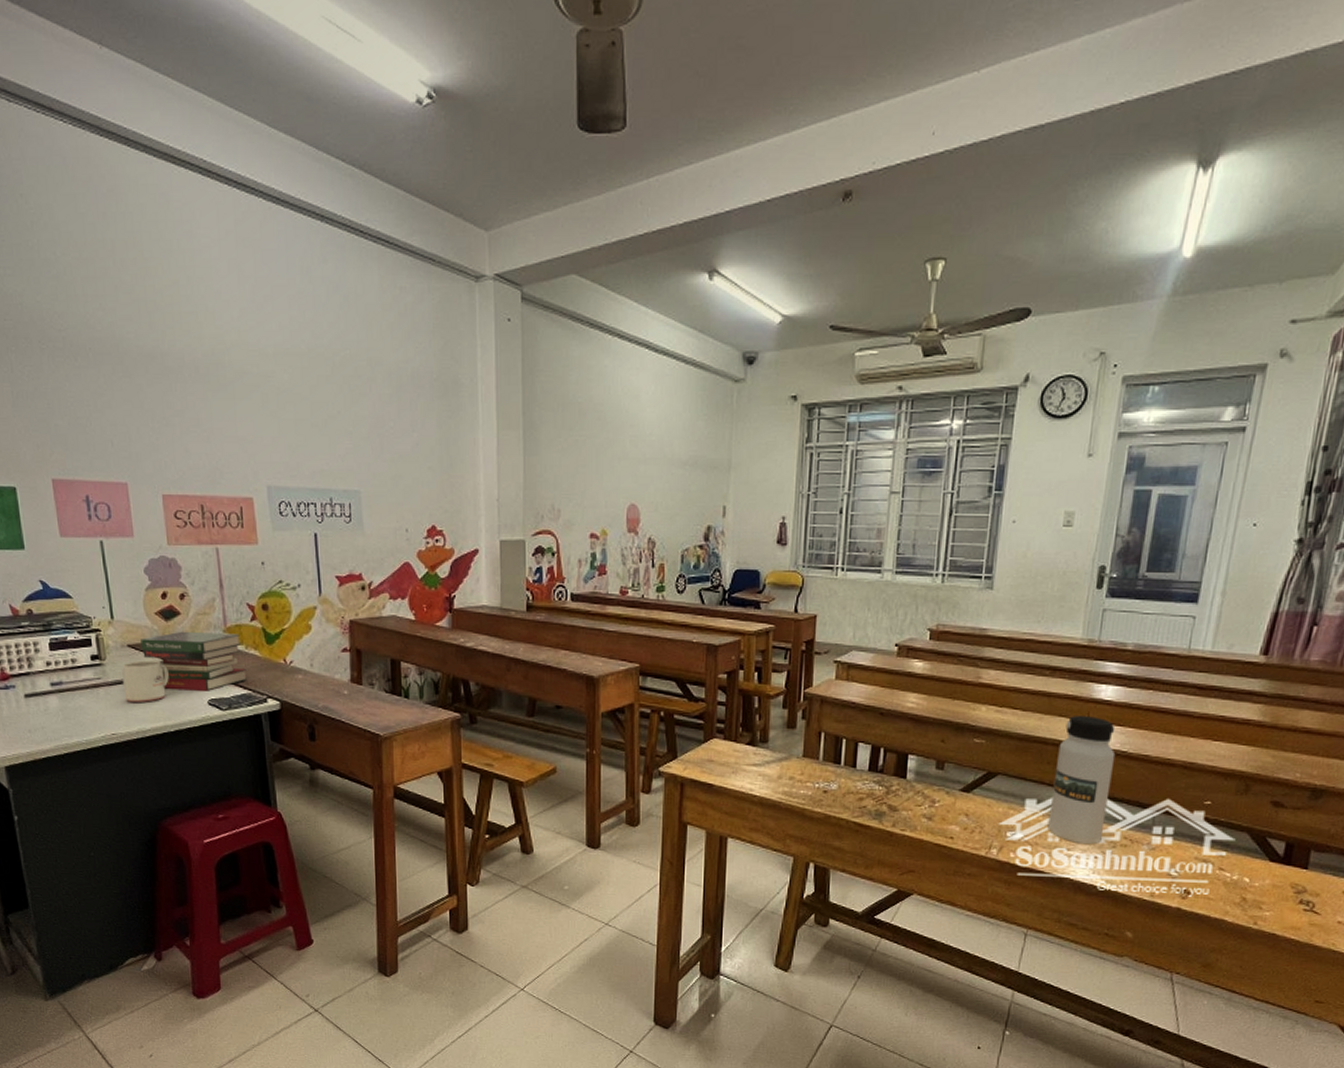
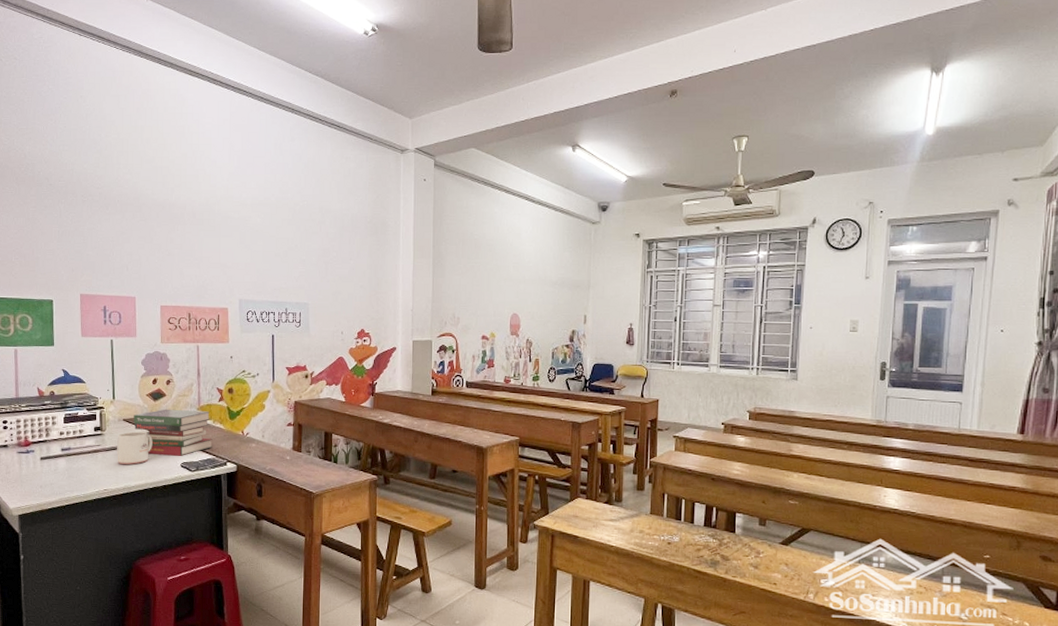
water bottle: present [1047,716,1116,845] -> none [854,482,906,592]

